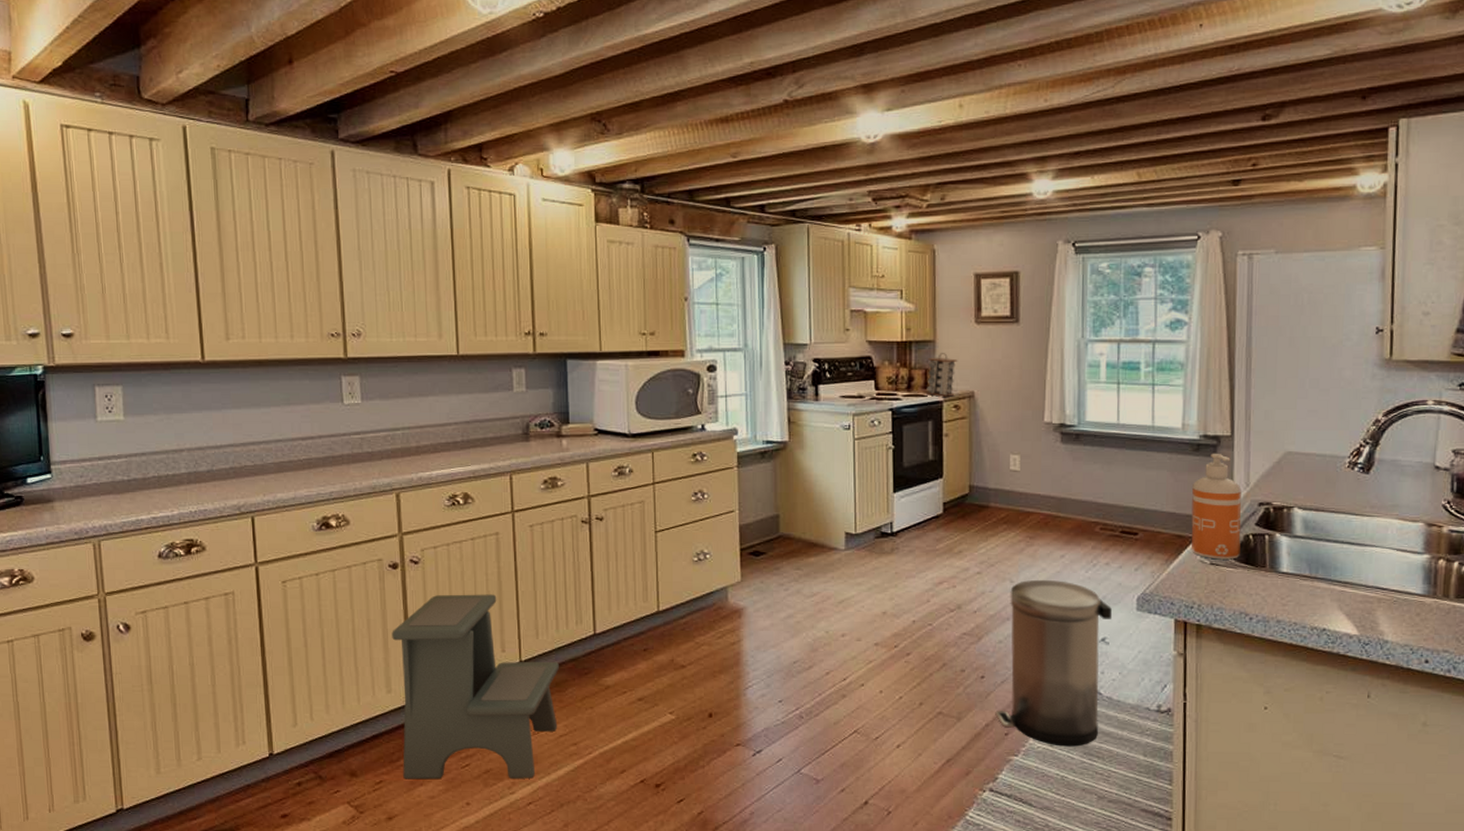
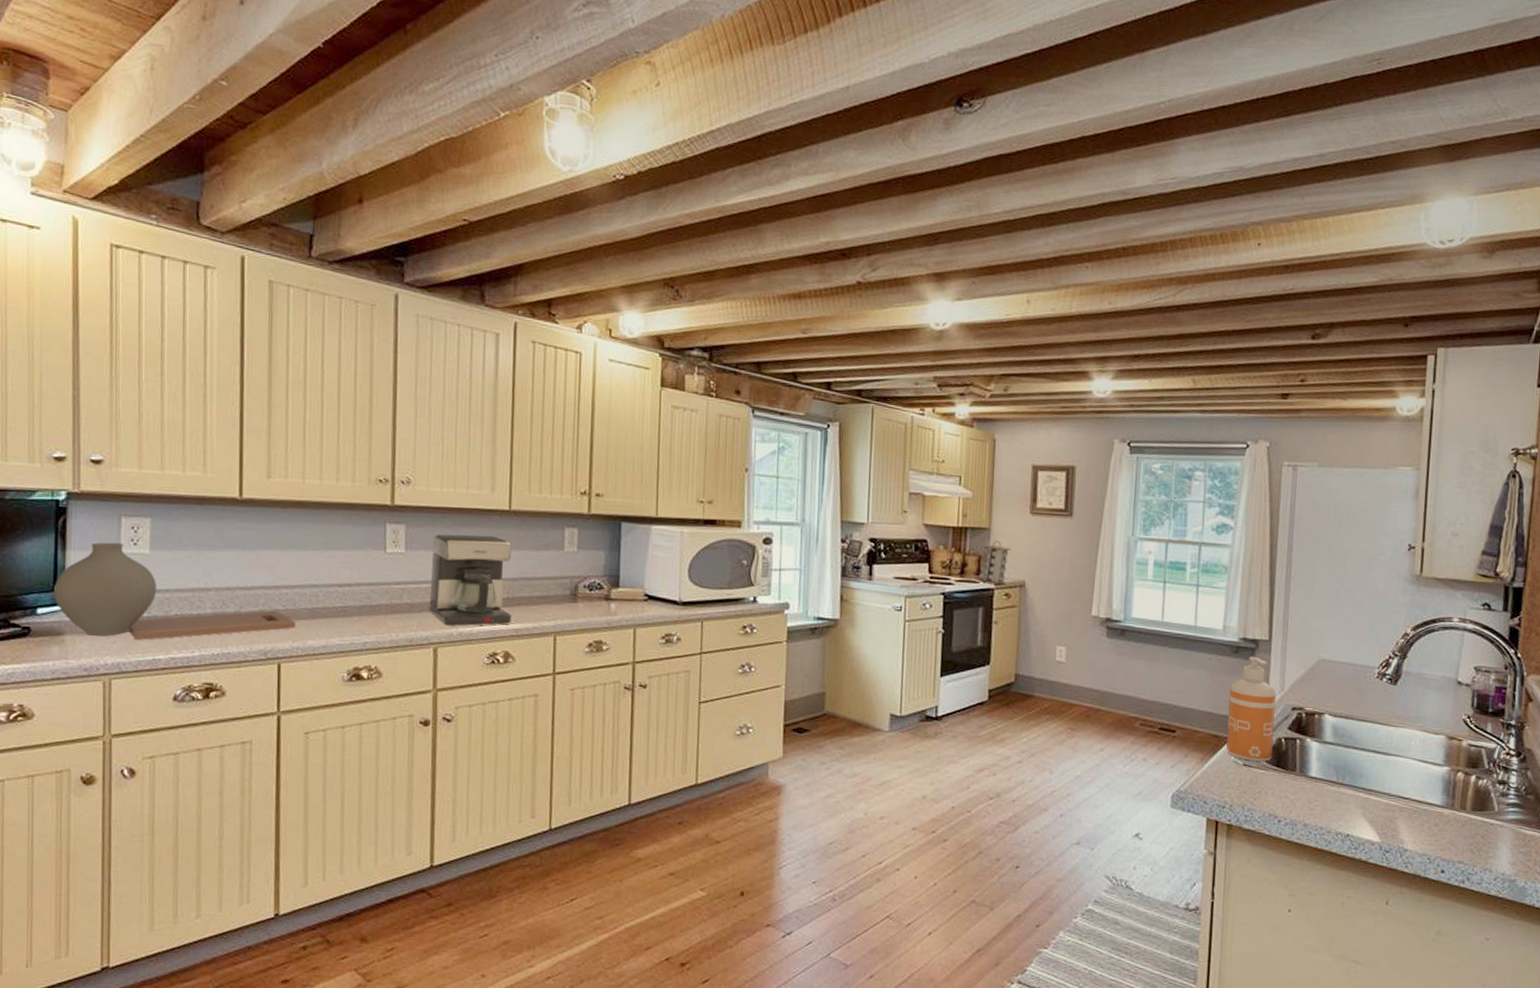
vase: none [39,411,134,502] -> present [53,542,157,637]
cutting board: none [111,468,265,502] -> present [128,611,295,640]
coffee maker: none [387,381,468,471] -> present [429,534,512,626]
step stool: present [392,594,559,780] -> none [417,755,590,952]
pedal bin: present [995,579,1113,747] -> none [1027,771,1147,941]

